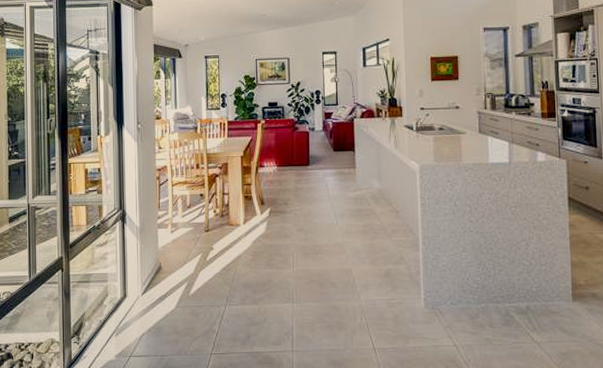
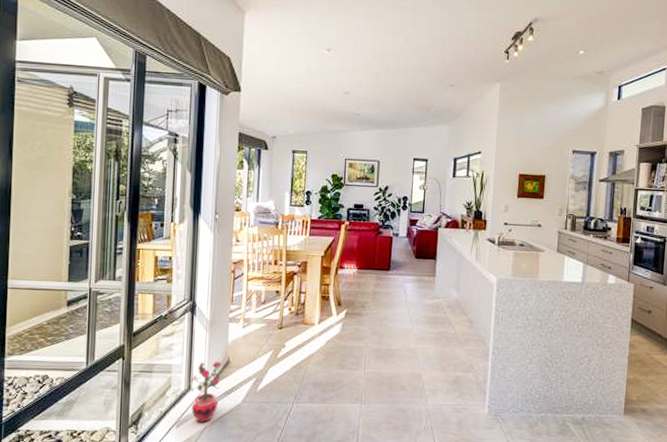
potted plant: none [125,267,154,330] -> present [189,361,222,423]

